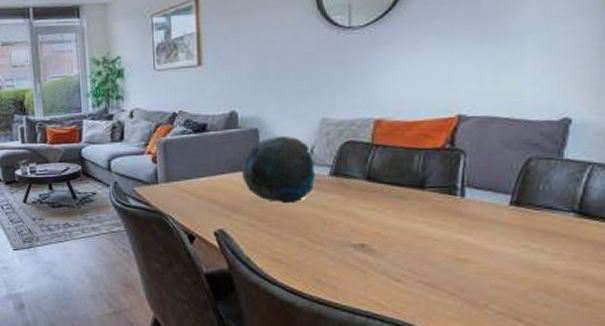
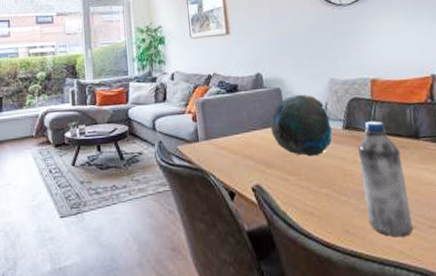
water bottle: none [343,167,398,289] -> present [358,121,413,237]

